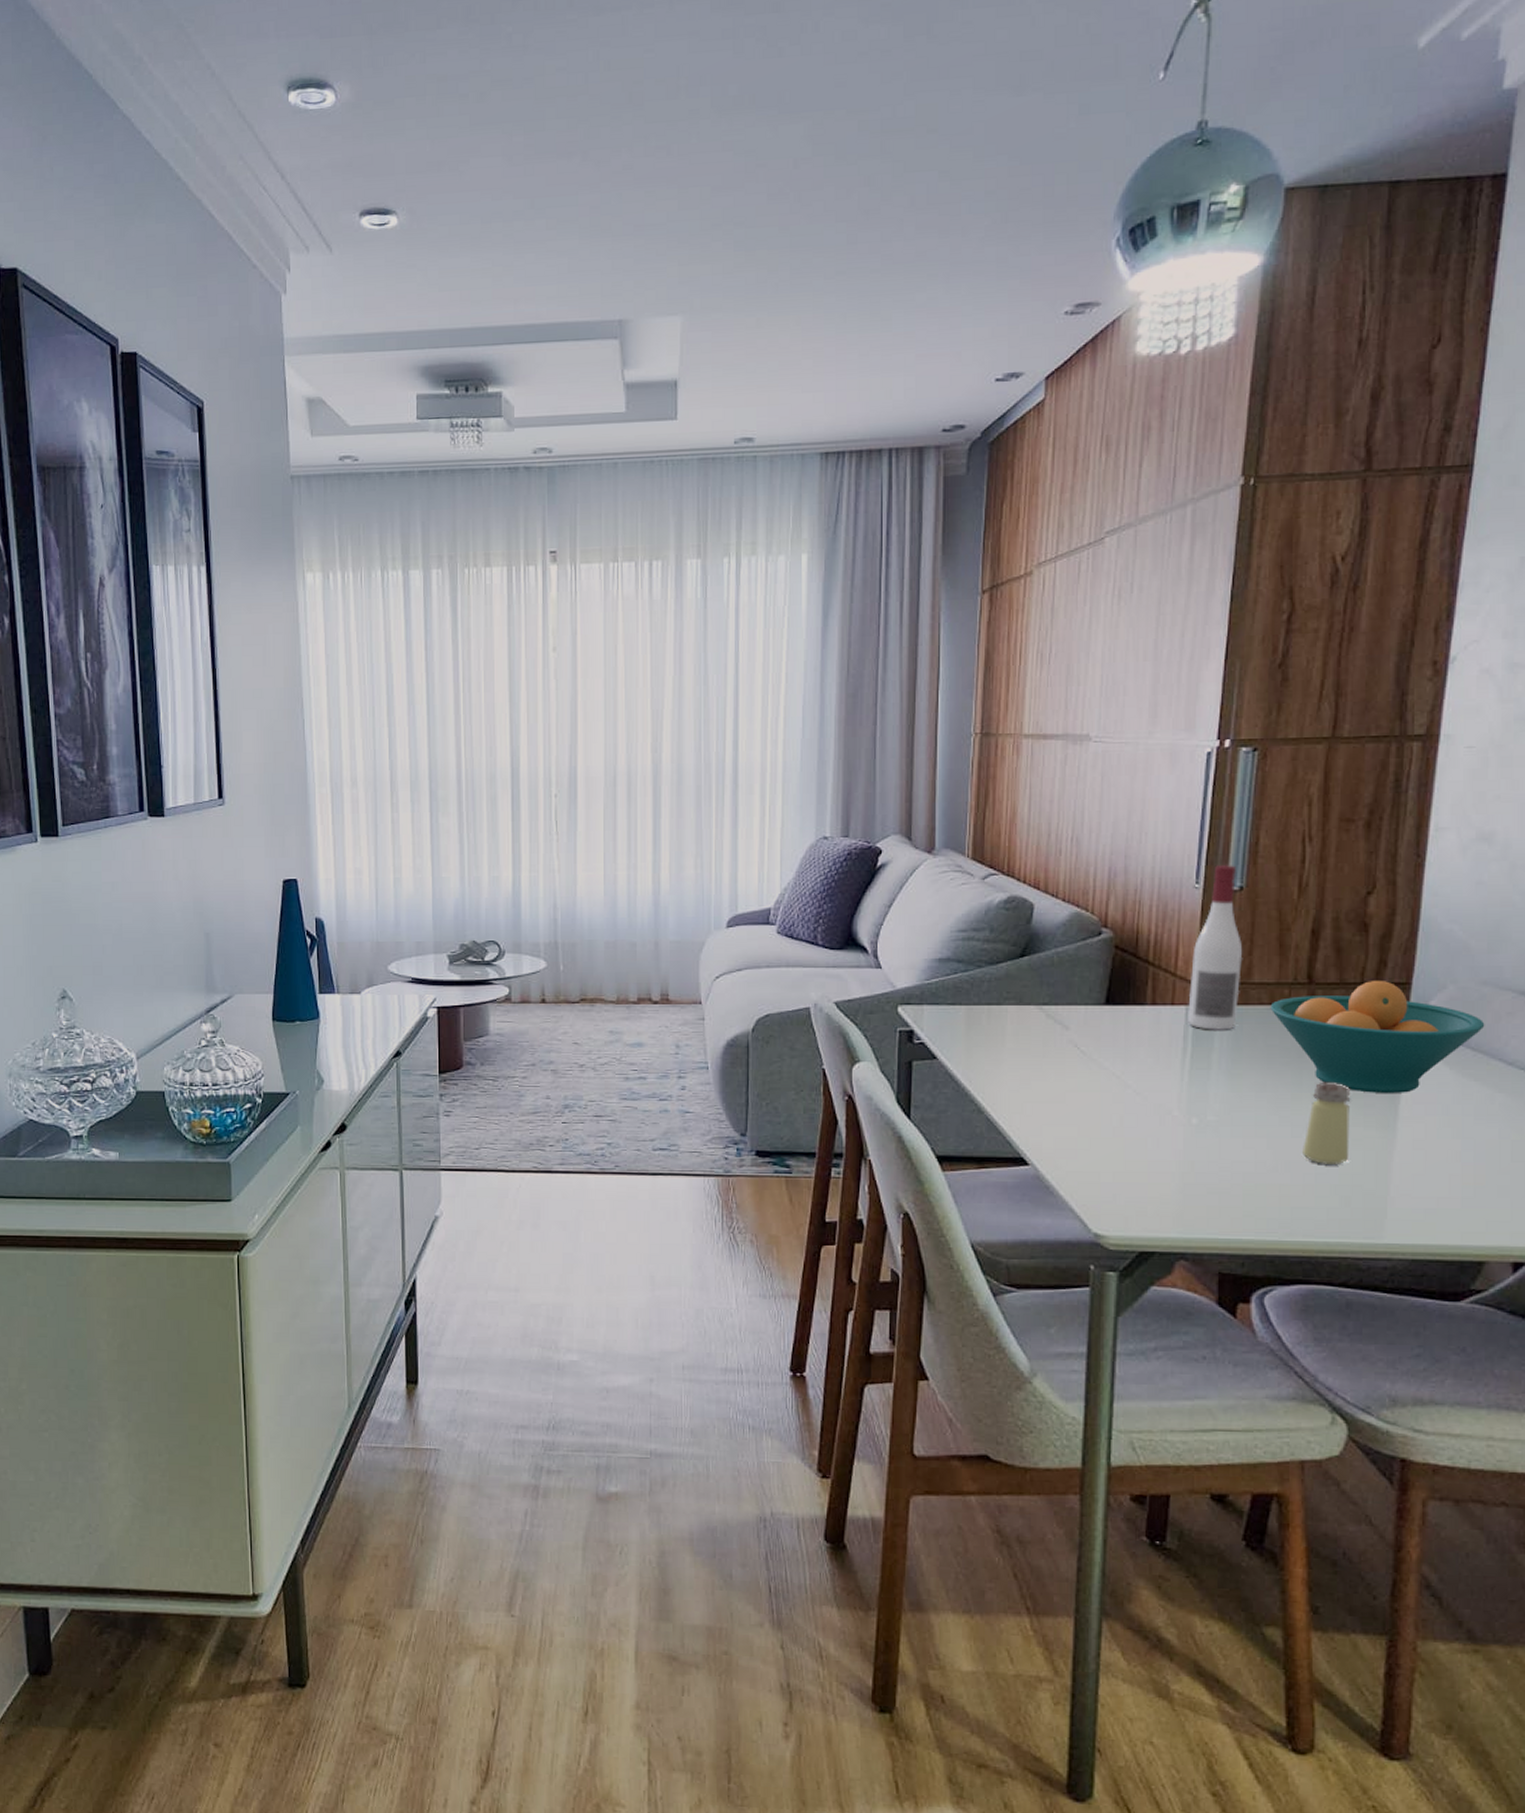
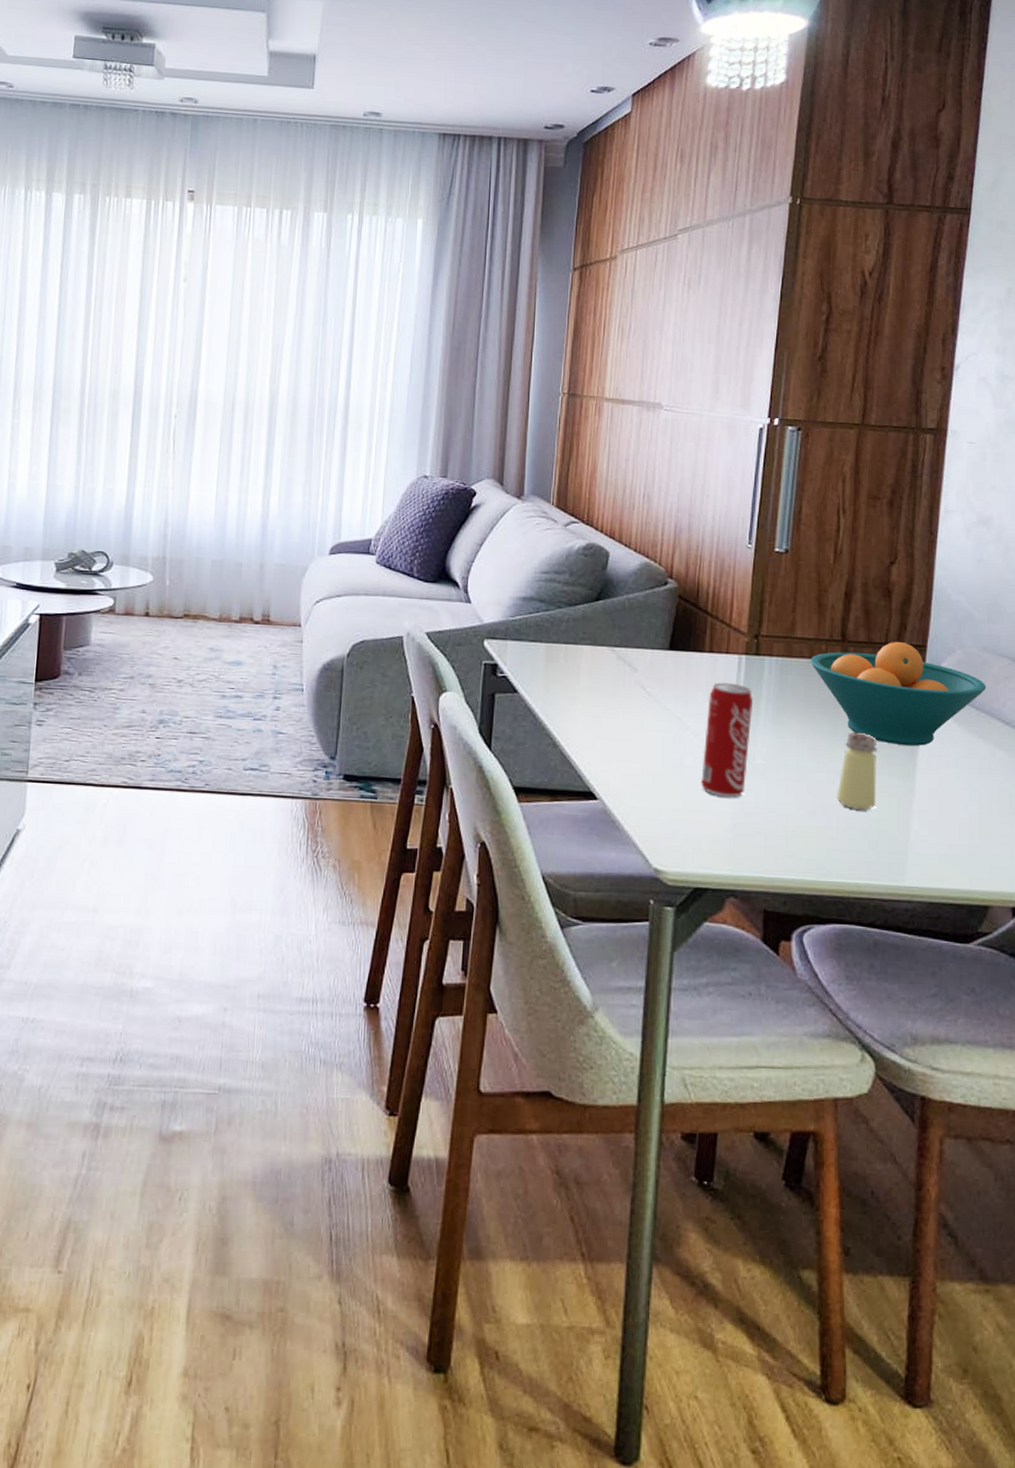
beverage can: none [1145,1036,1203,1158] -> present [701,682,752,798]
wine bottle: present [1188,865,1243,1030] -> none [740,529,788,680]

